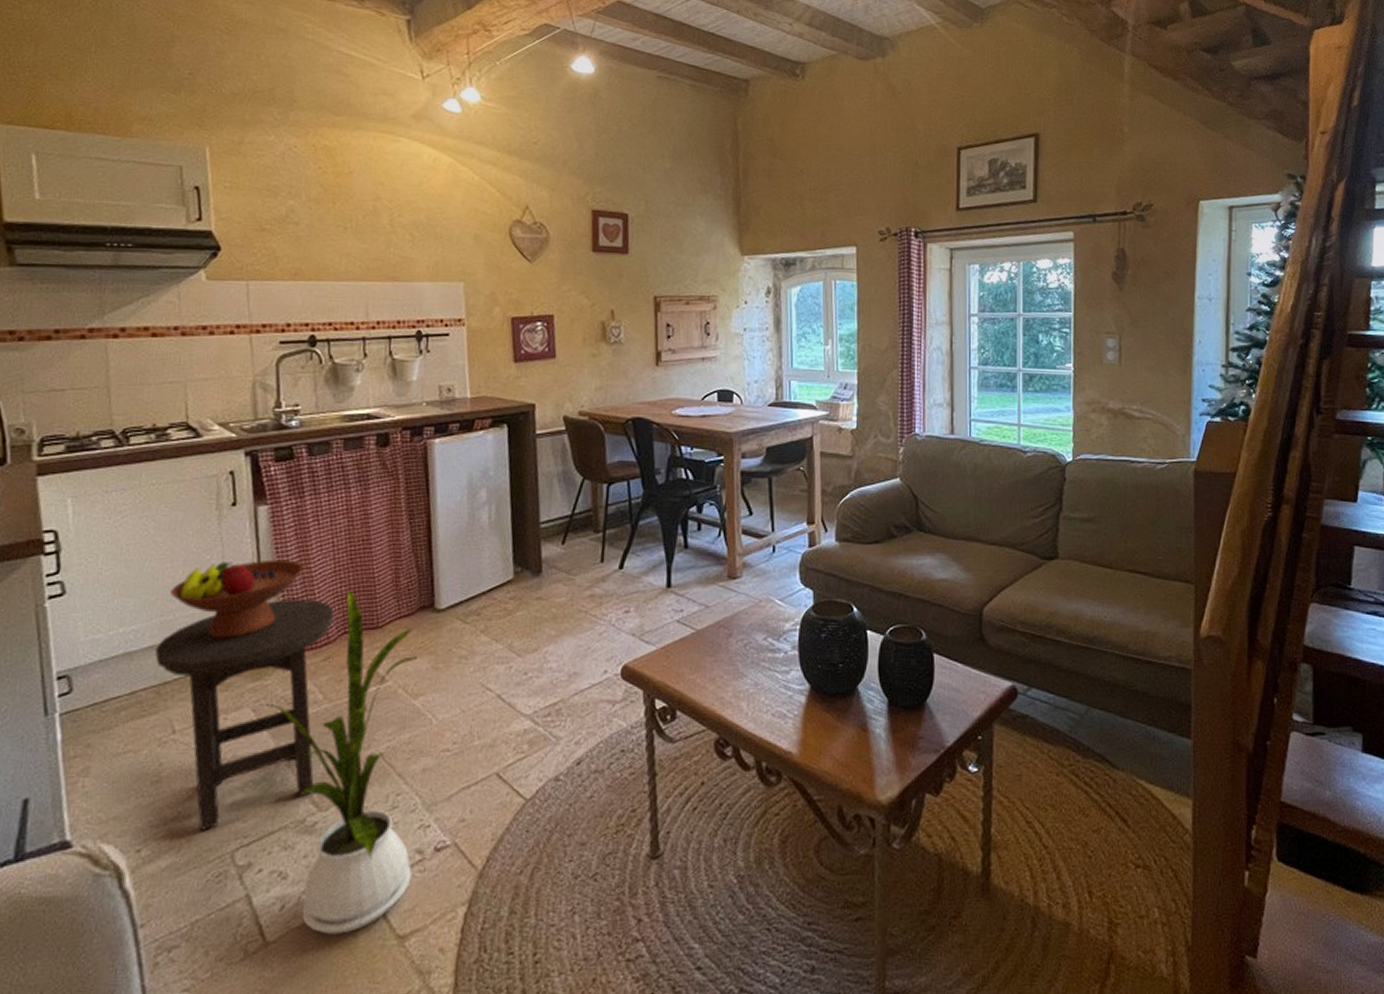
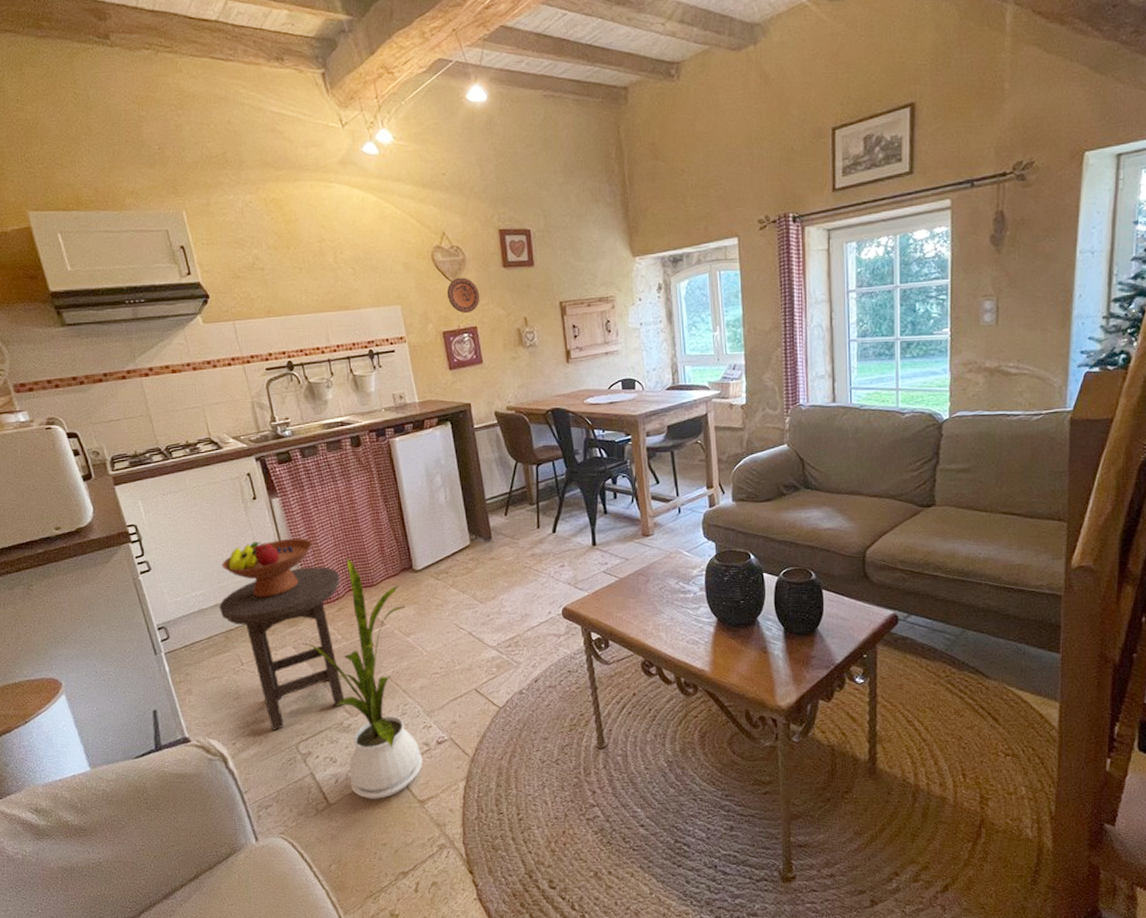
decorative plate: none [522,257,562,298] -> present [446,277,480,313]

